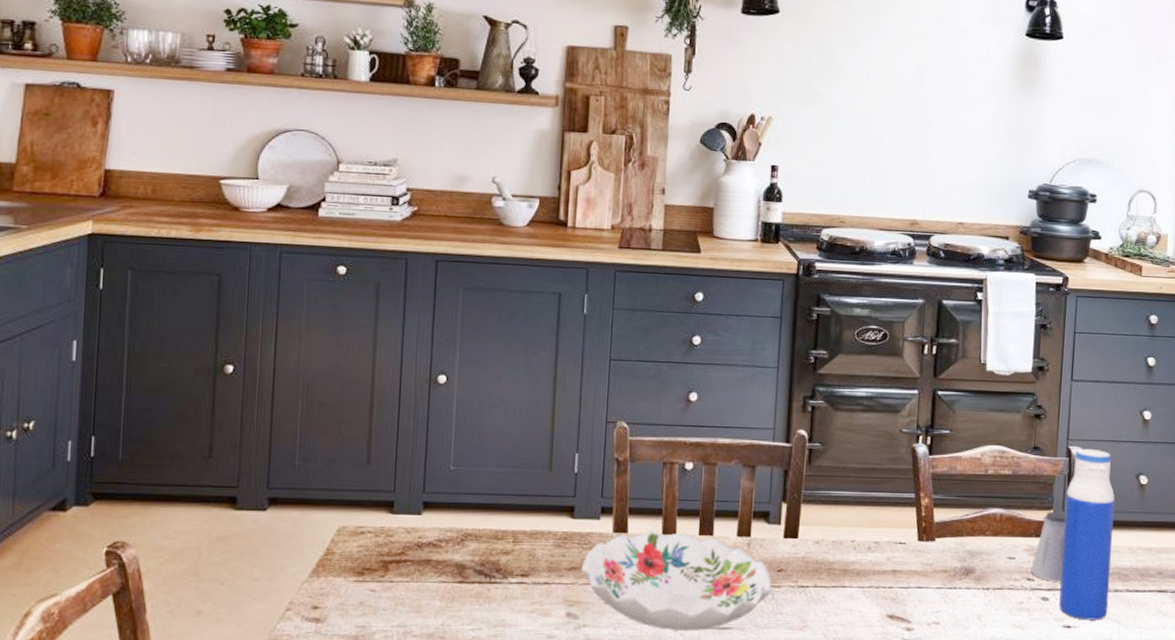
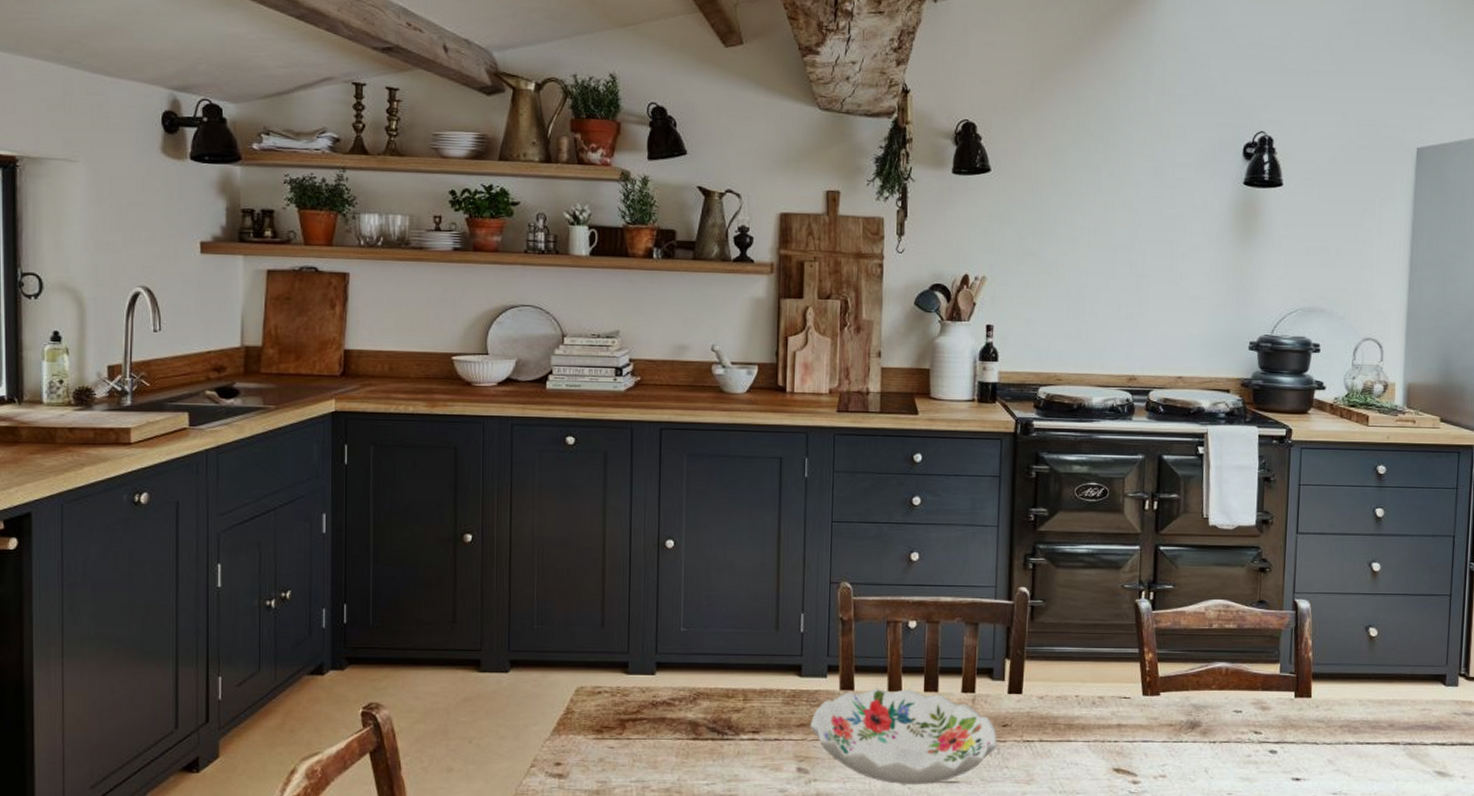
saltshaker: present [1031,512,1066,582] -> none [1258,665,1293,735]
water bottle: present [1059,448,1115,620] -> none [1288,601,1344,773]

